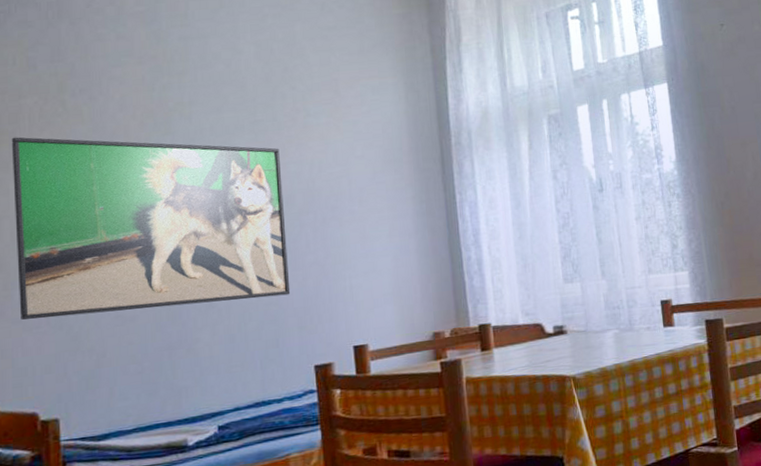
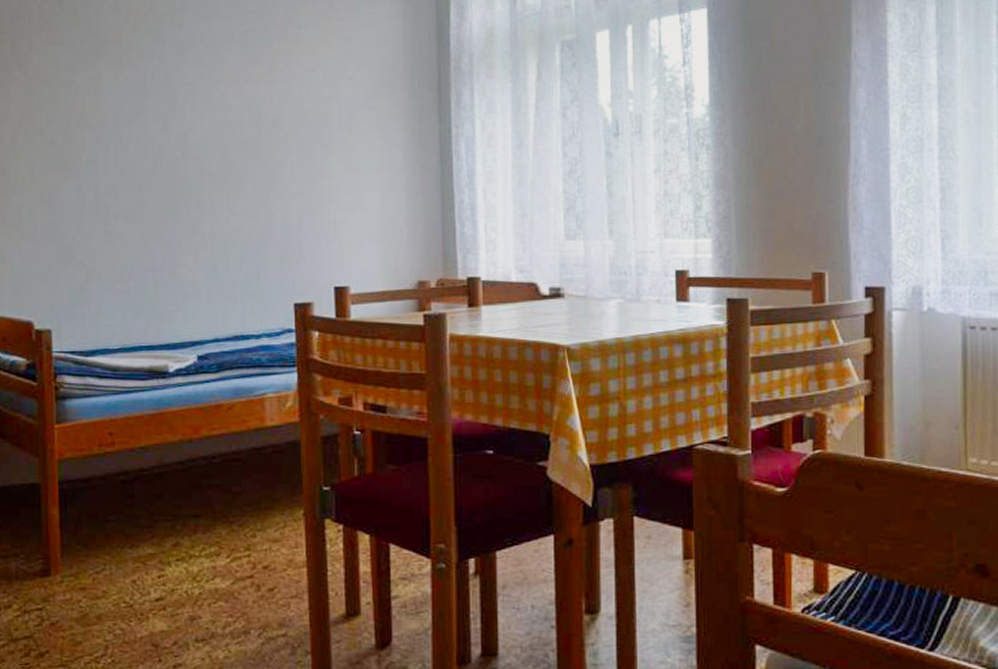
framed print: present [11,137,291,320] -> none [12,36,273,227]

